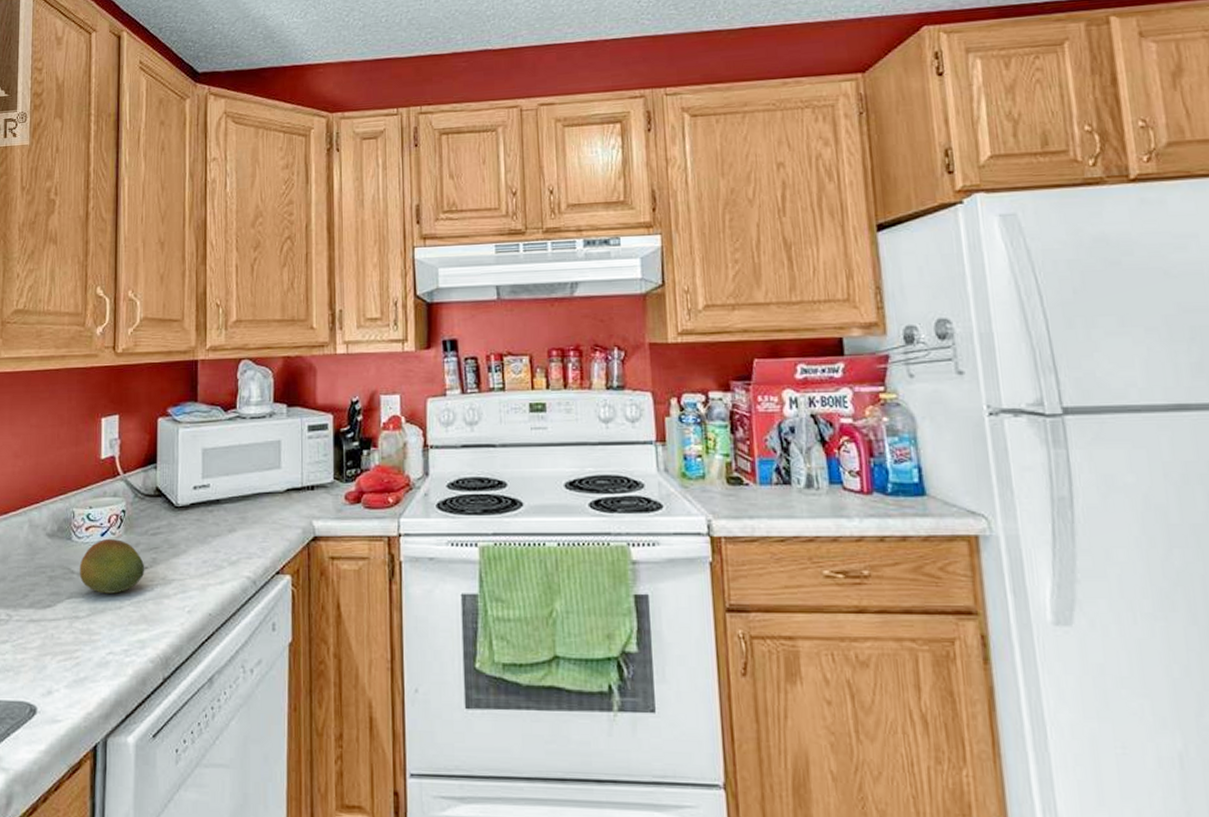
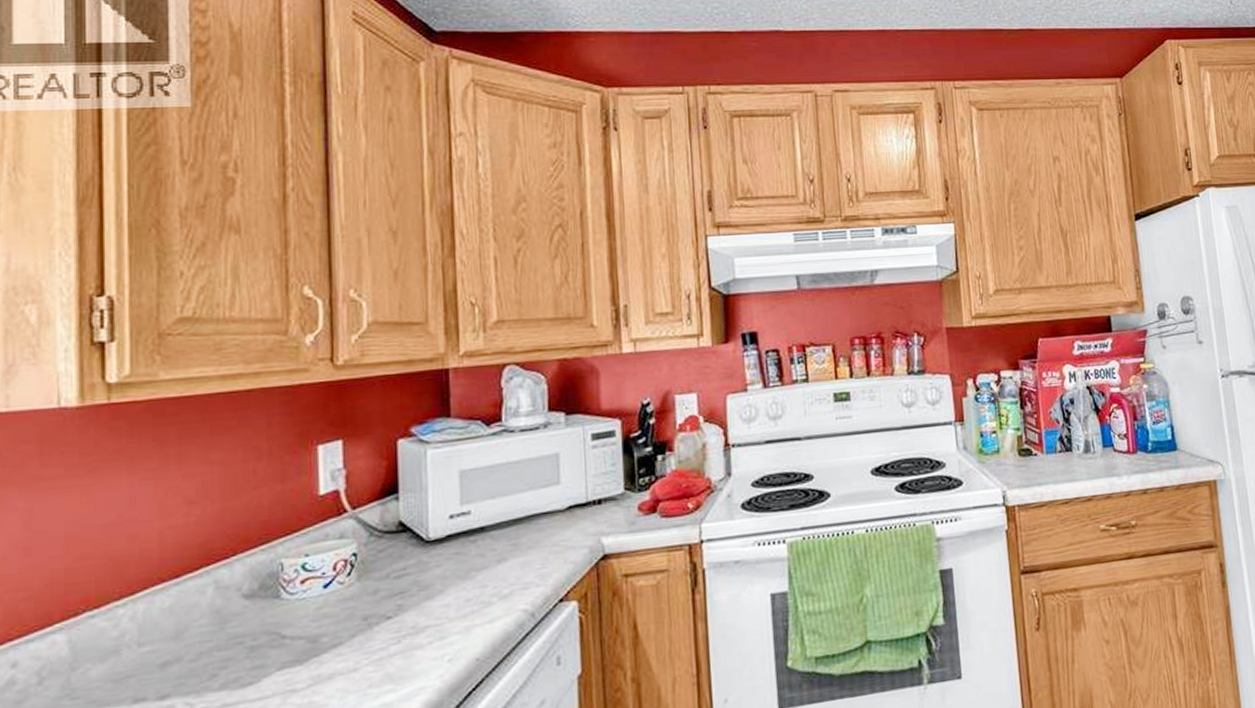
fruit: present [79,538,145,594] -> none [293,589,388,657]

